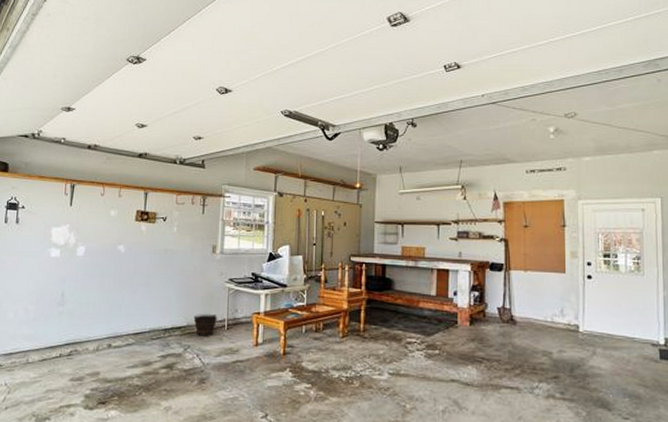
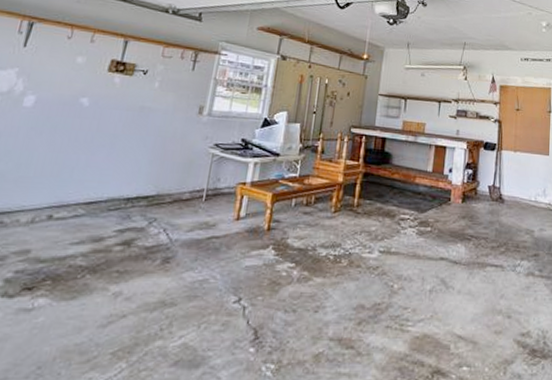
bucket: present [193,313,217,336] -> none [165,181,195,208]

